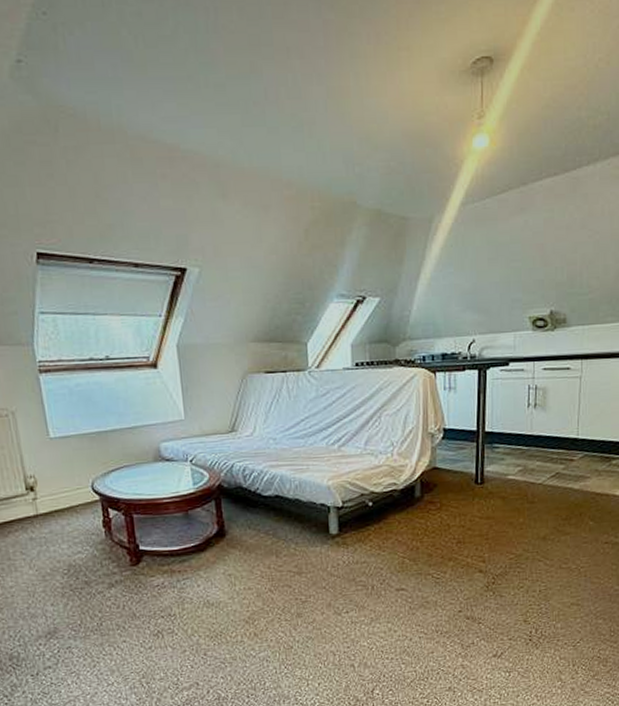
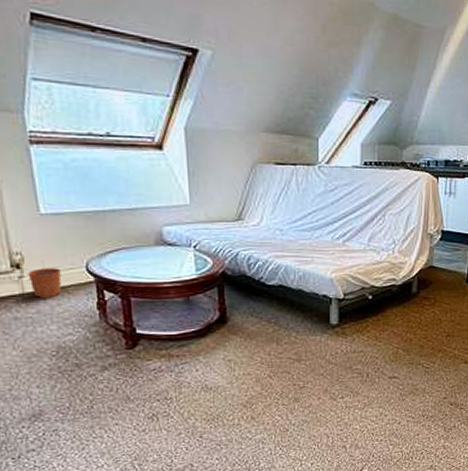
plant pot: none [40,482,71,518] -> present [27,260,62,297]

